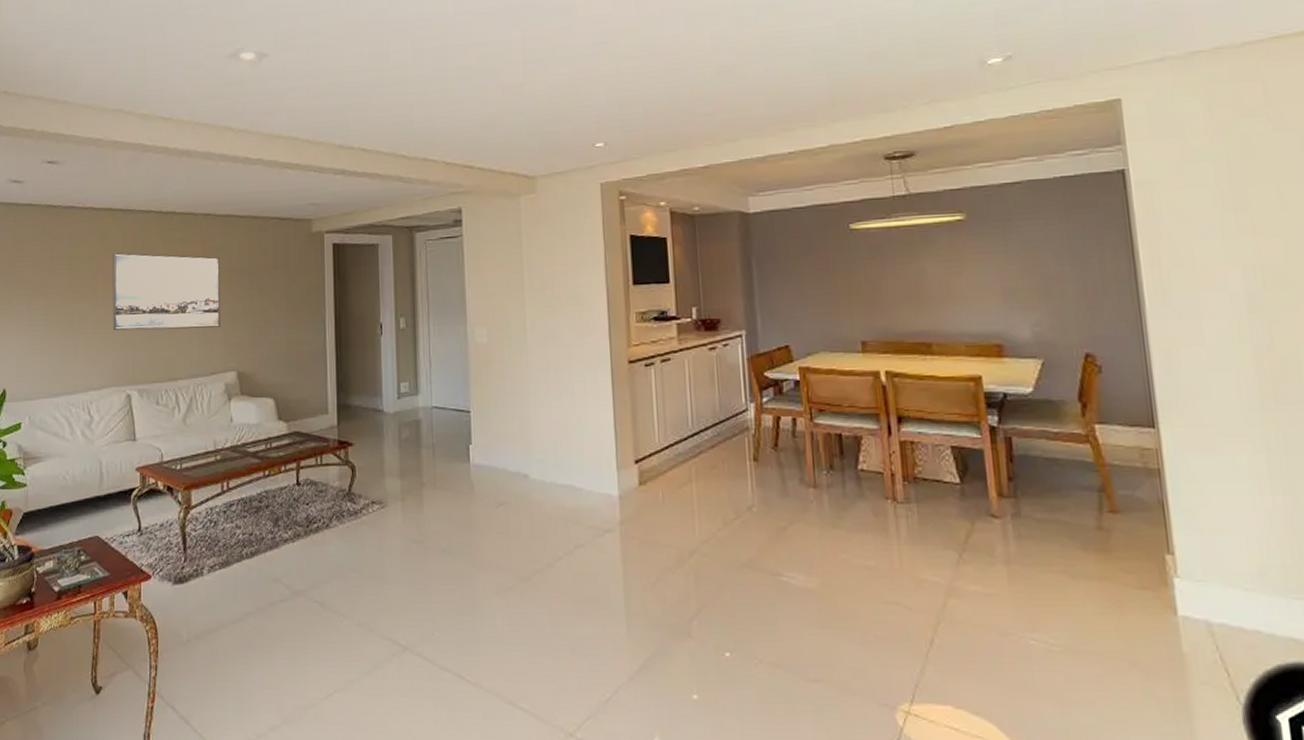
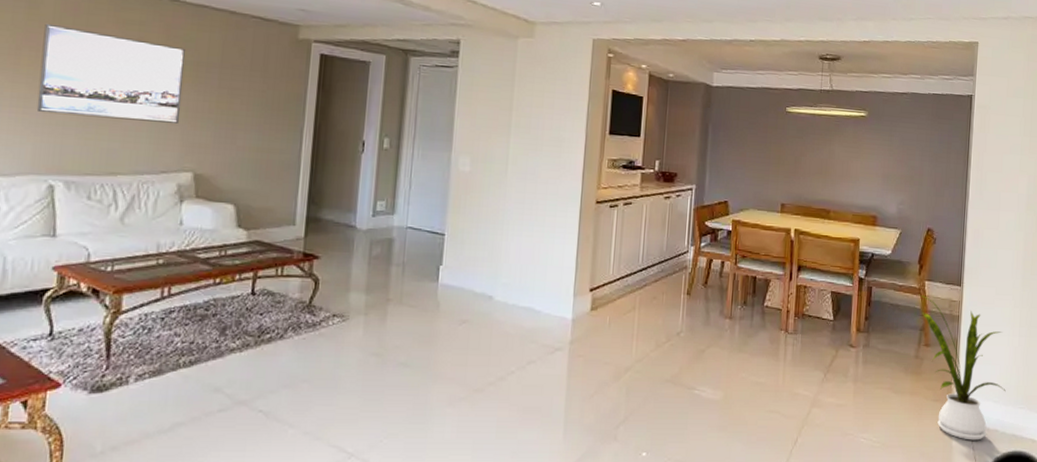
house plant: none [1086,442,1264,646] -> present [918,294,1006,441]

